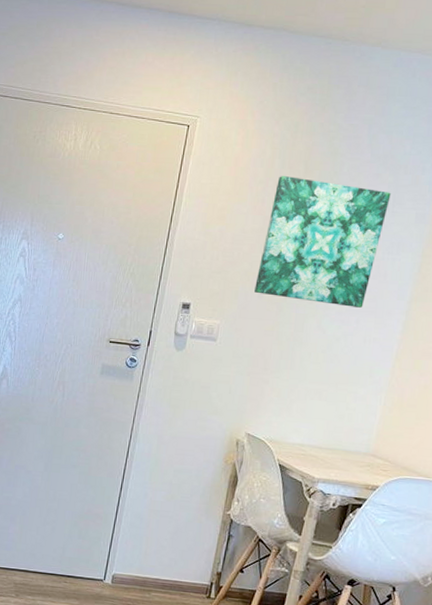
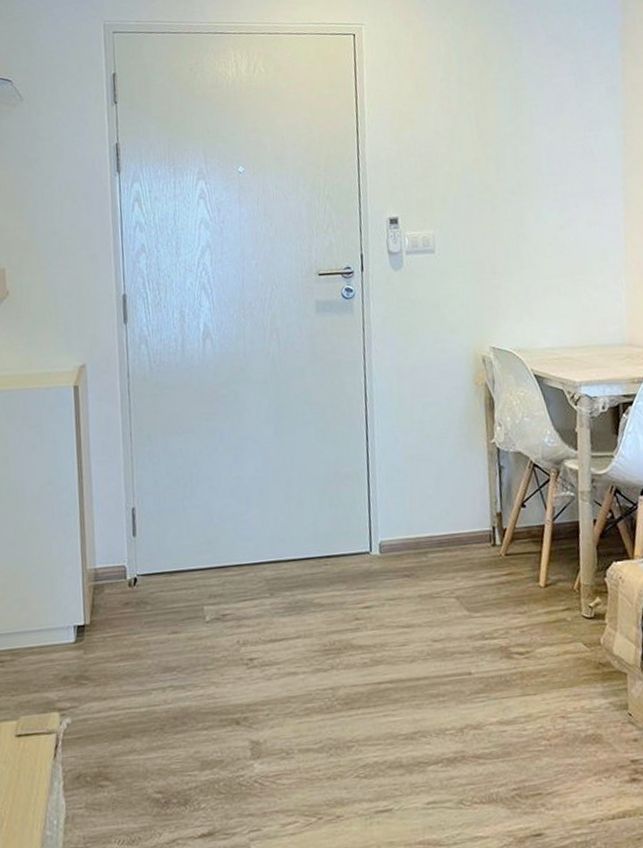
wall art: present [254,176,391,308] -> none [459,69,578,195]

